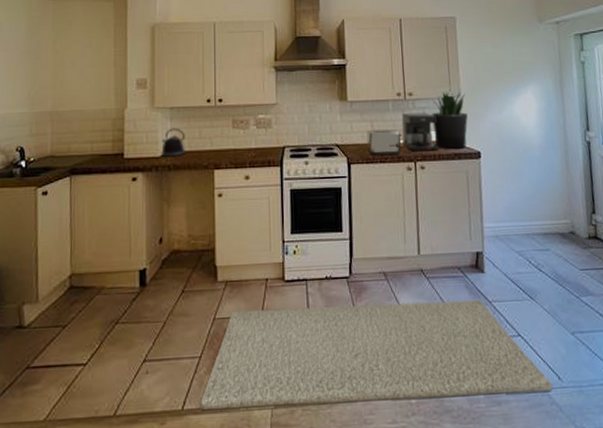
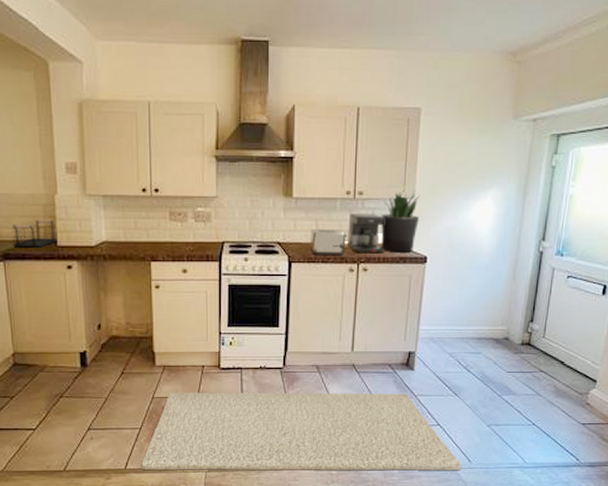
dish rack: none [80,133,125,162] -> present [11,219,58,248]
kettle: present [161,127,186,157] -> none [95,217,122,247]

